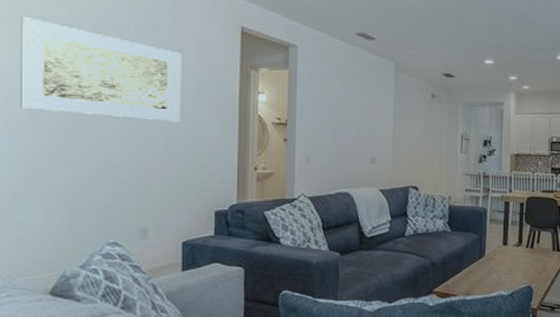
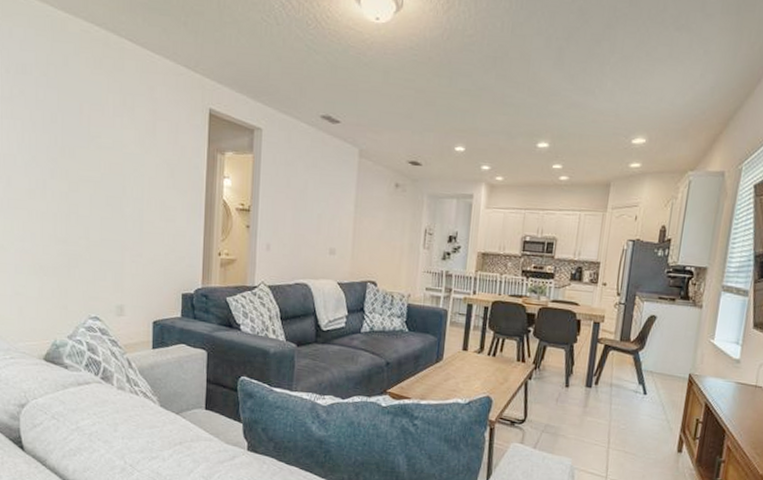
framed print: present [20,17,182,122] -> none [19,99,155,204]

